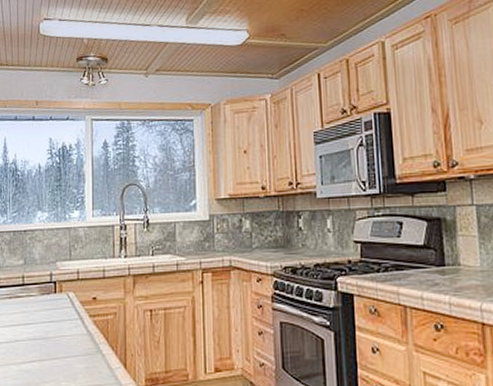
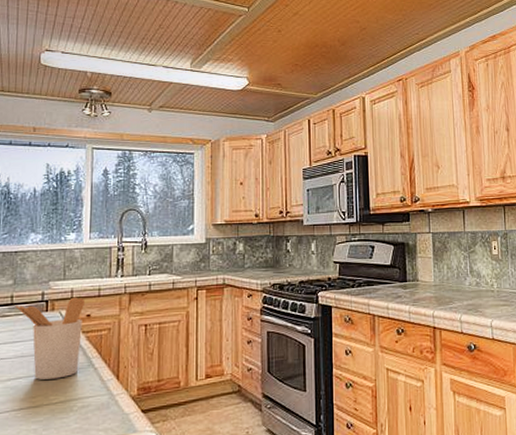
utensil holder: none [27,278,91,364] -> present [16,297,86,380]

